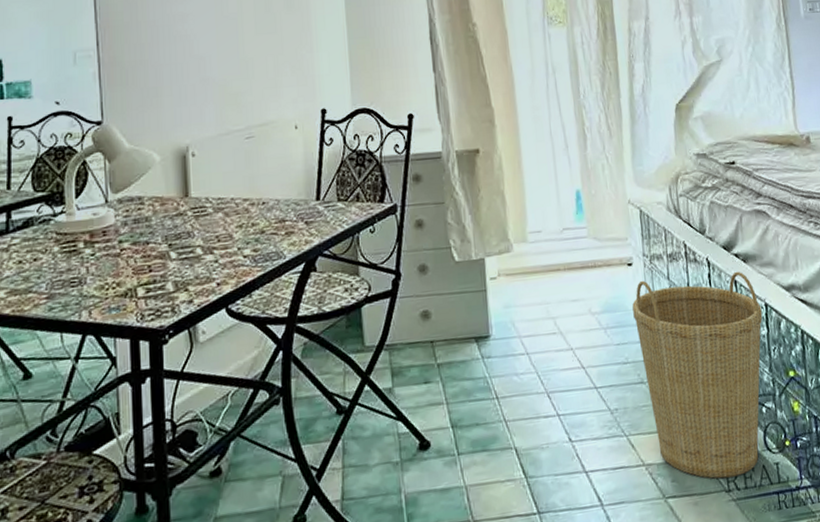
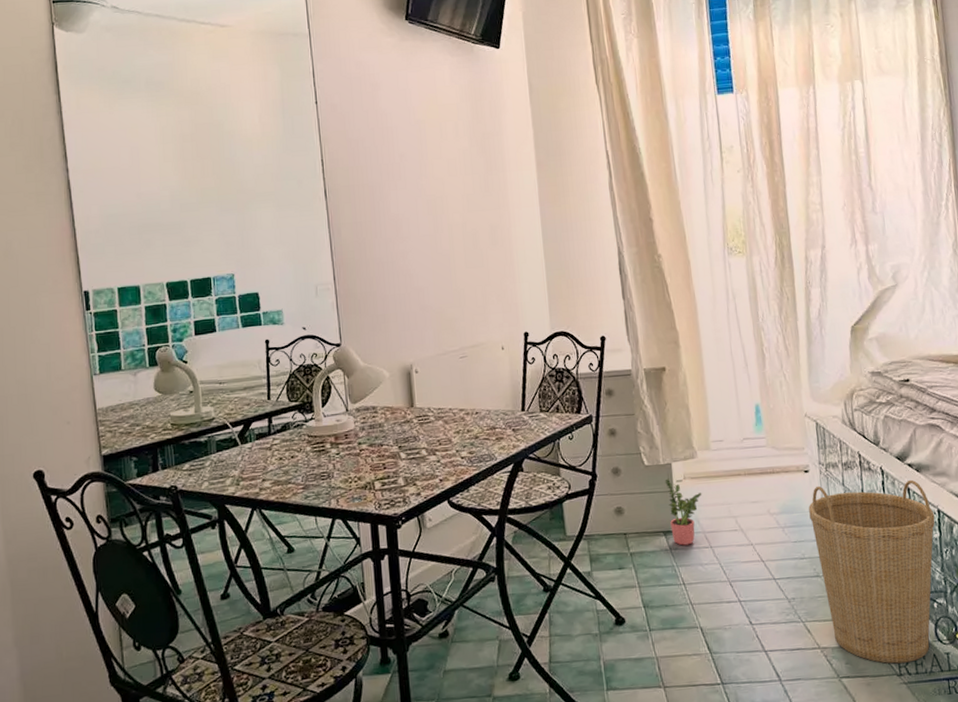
potted plant: none [477,276,518,353] -> present [665,478,702,546]

